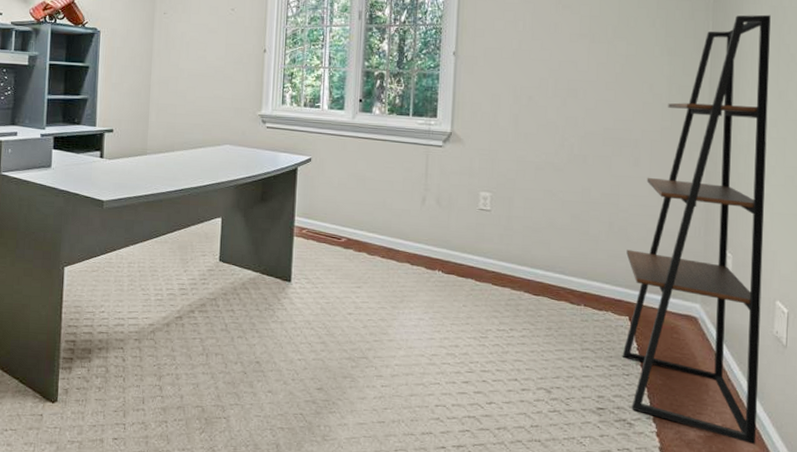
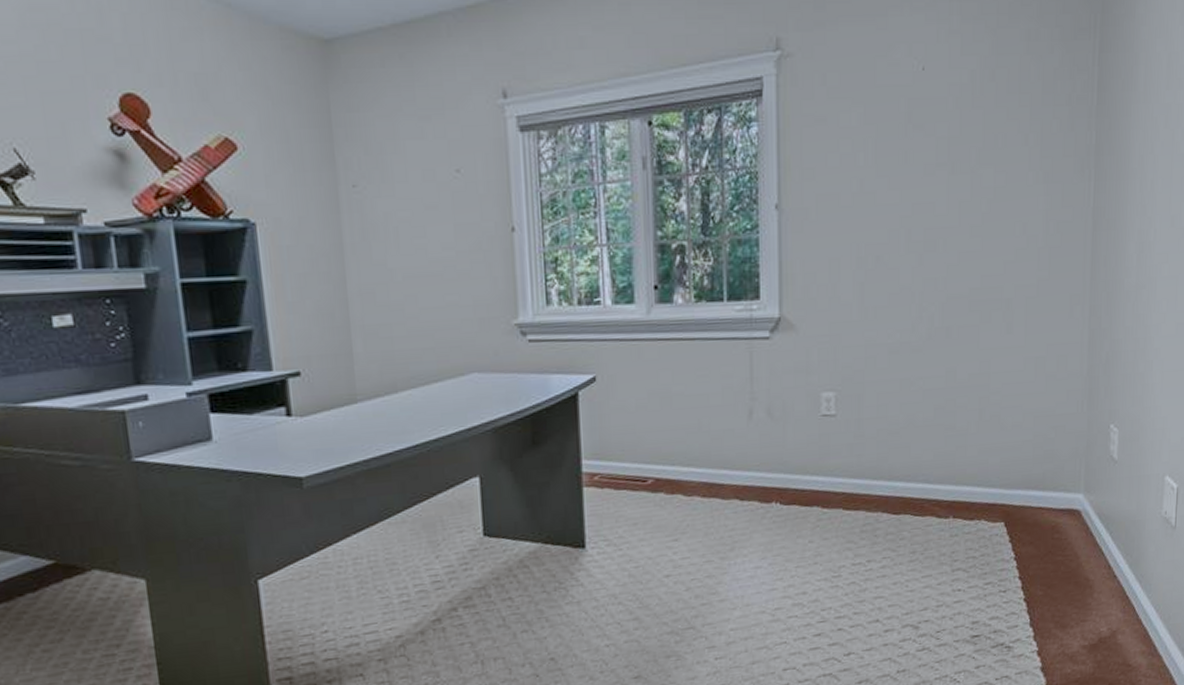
shelving unit: present [622,14,771,445] -> none [998,116,1163,645]

